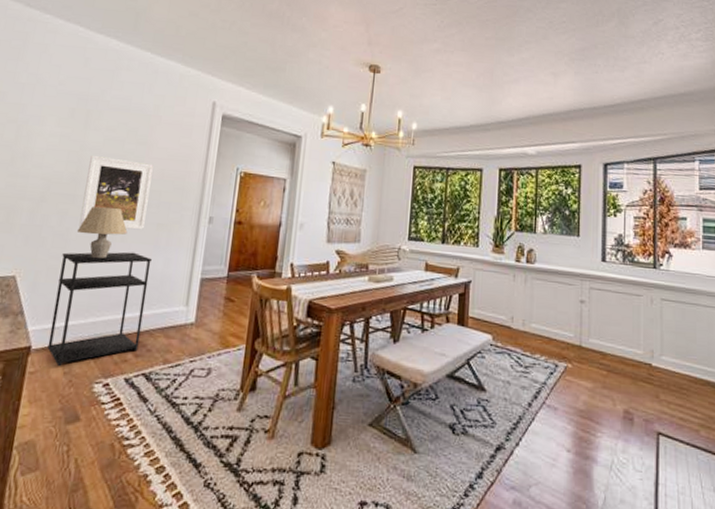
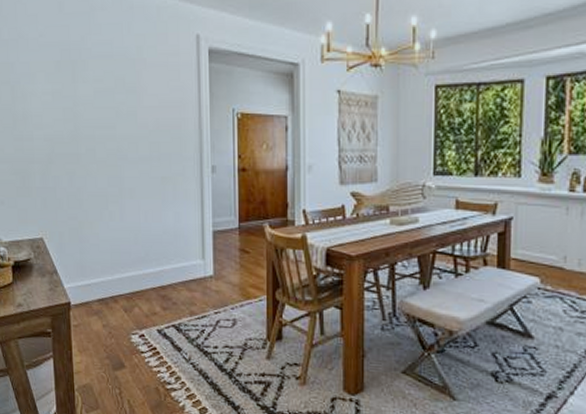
shelving unit: present [47,252,152,367] -> none [79,208,165,321]
table lamp: present [76,207,128,258] -> none [87,165,134,216]
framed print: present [79,154,153,230] -> none [85,110,149,186]

